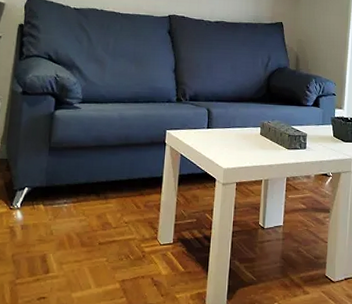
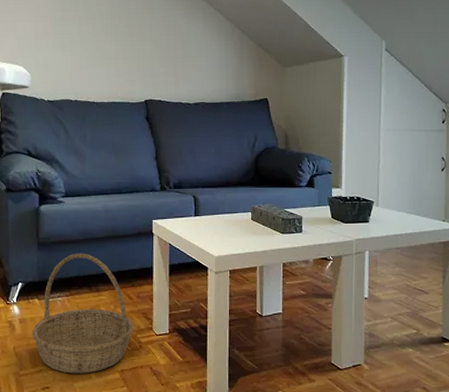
basket: none [33,159,139,283] -> present [32,253,134,374]

